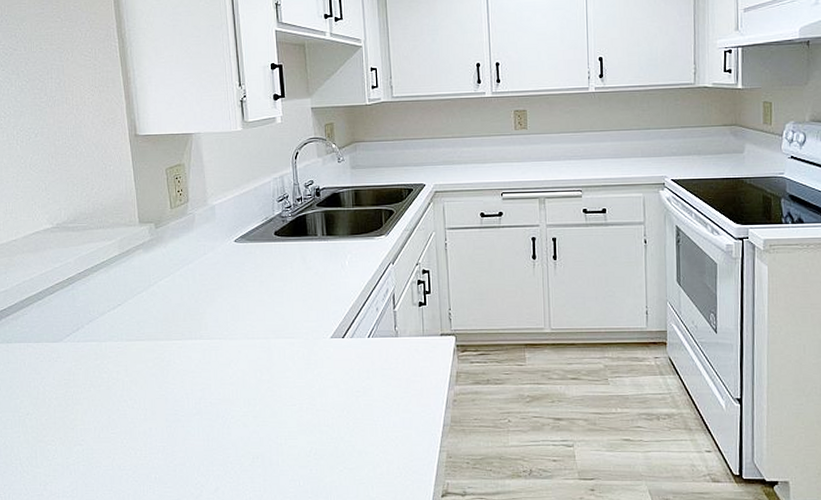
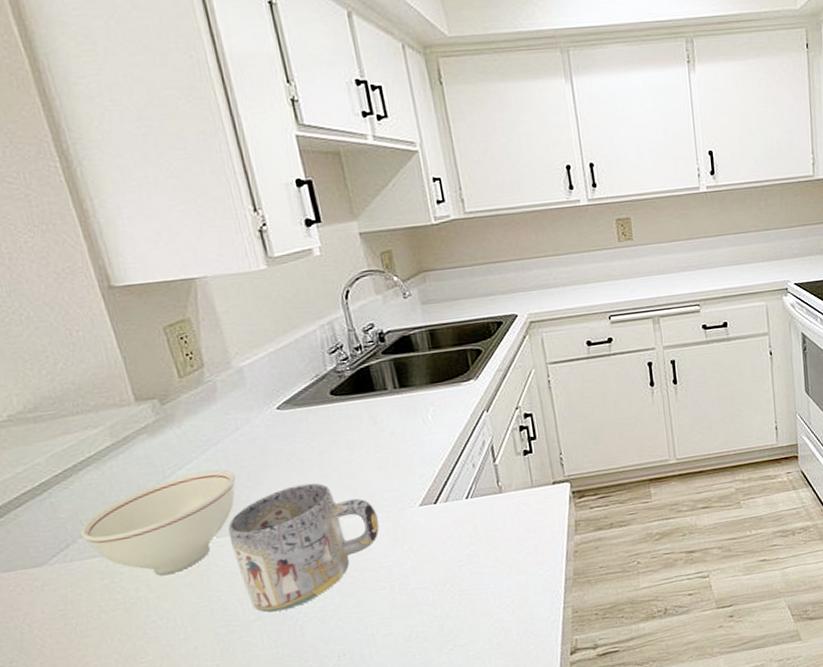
bowl: none [87,284,198,364] -> present [79,469,236,576]
mug: none [186,306,297,409] -> present [227,483,380,613]

